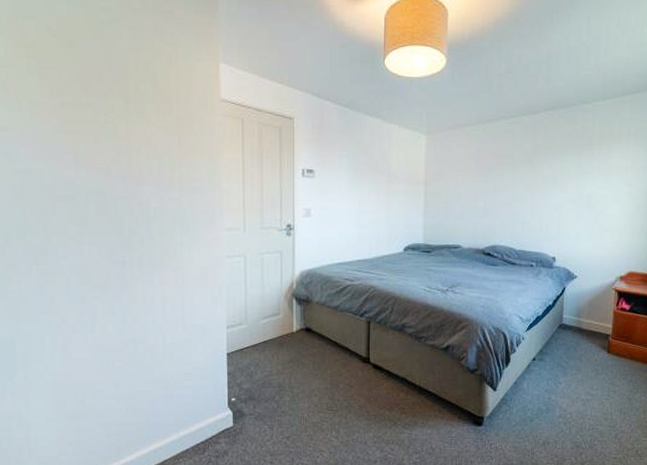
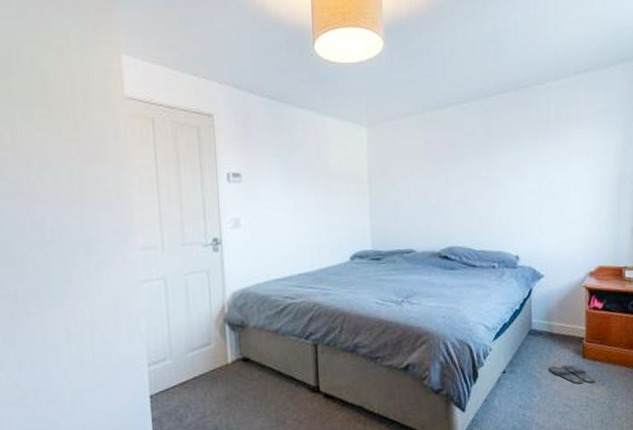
slippers: none [575,357,618,376] -> present [548,365,595,385]

